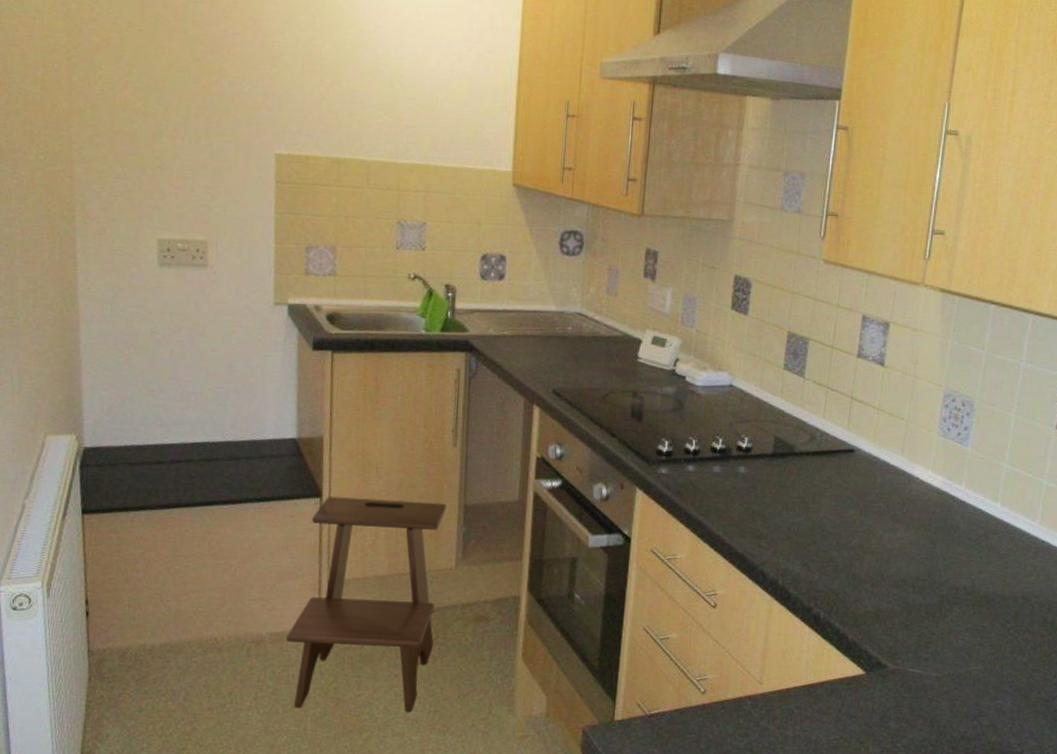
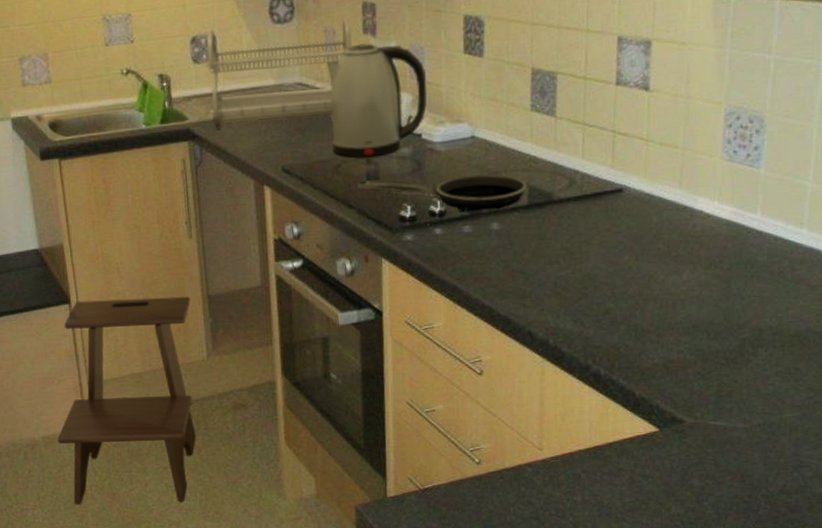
dish rack: none [490,251,633,346] -> present [205,16,352,129]
kettle: none [603,285,696,391] -> present [326,42,428,158]
frying pan: none [621,412,774,455] -> present [357,173,527,211]

